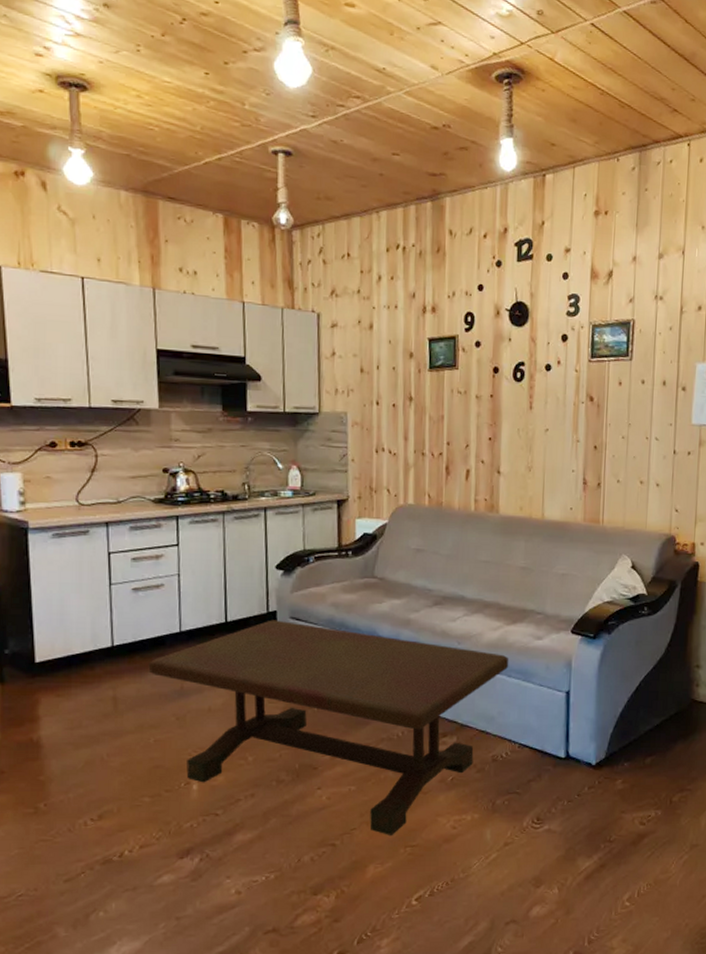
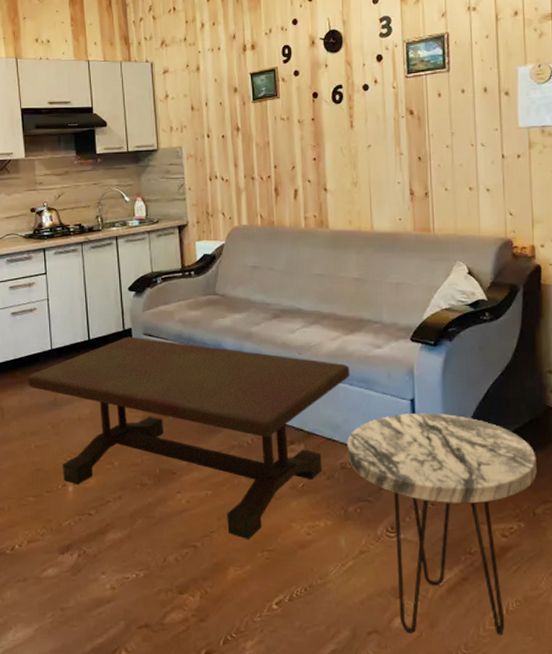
side table: none [500,706,678,921] -> present [347,414,537,636]

